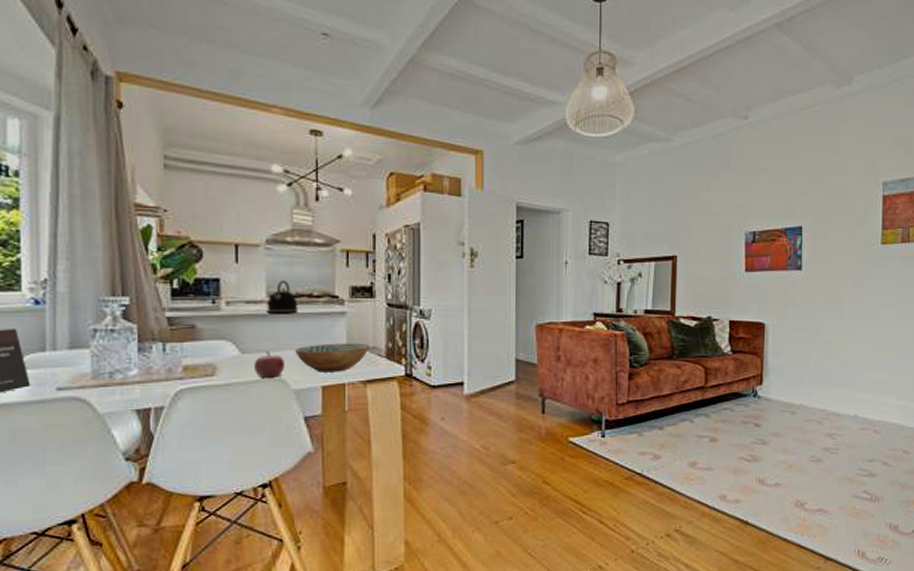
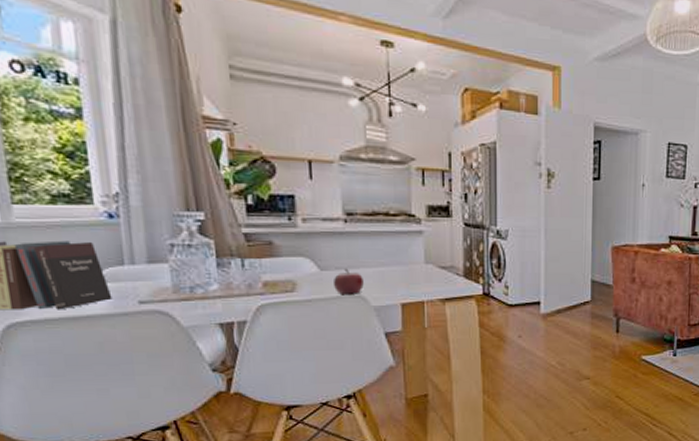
kettle: present [267,280,298,314] -> none [343,198,375,232]
bowl: present [295,343,370,372] -> none [374,262,447,290]

